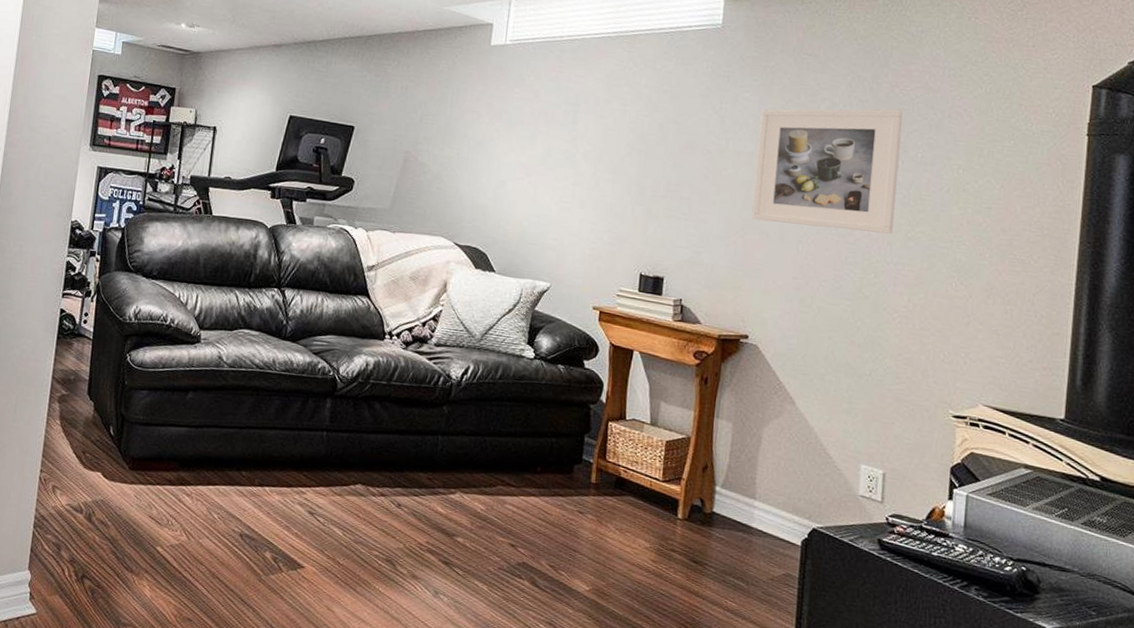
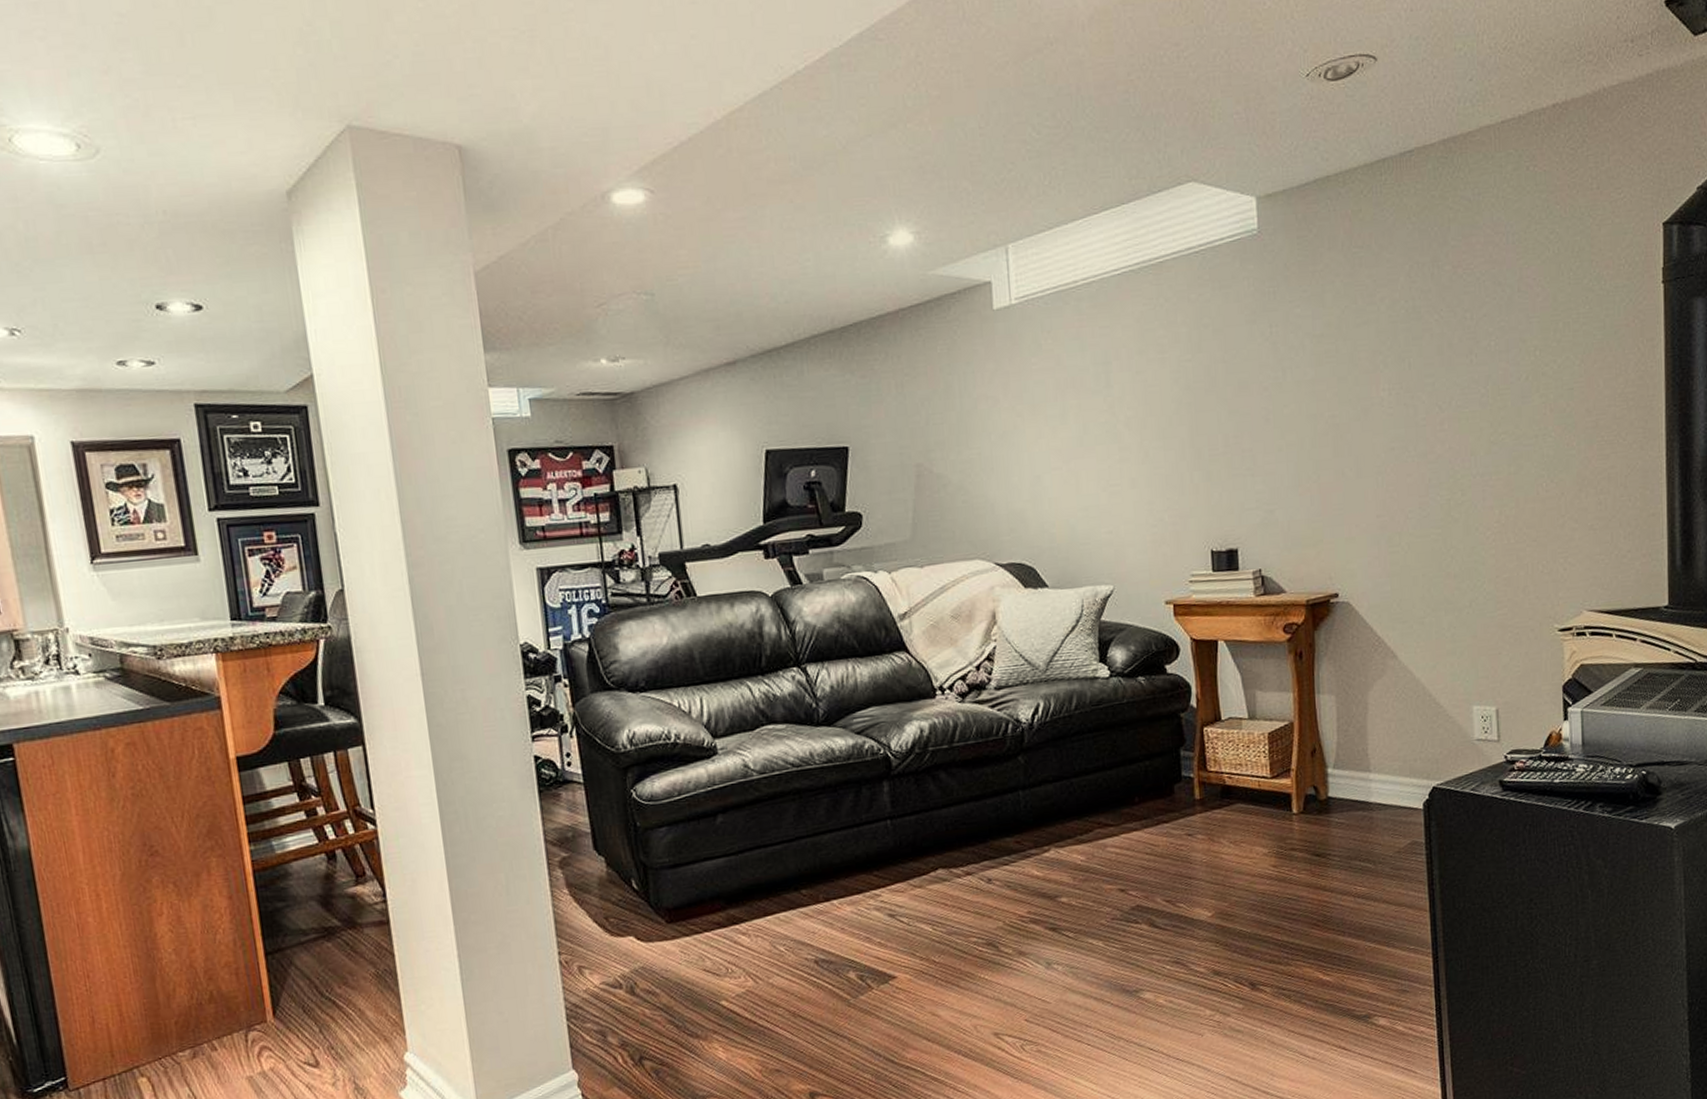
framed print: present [751,109,903,234] -> none [1316,294,1475,459]

